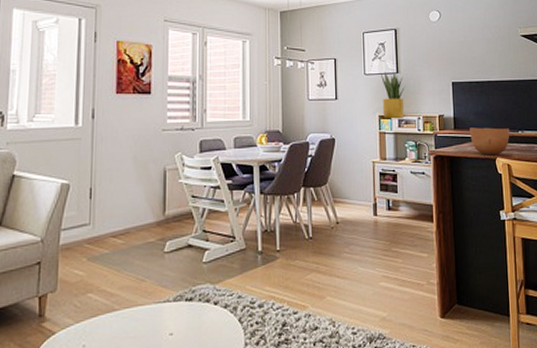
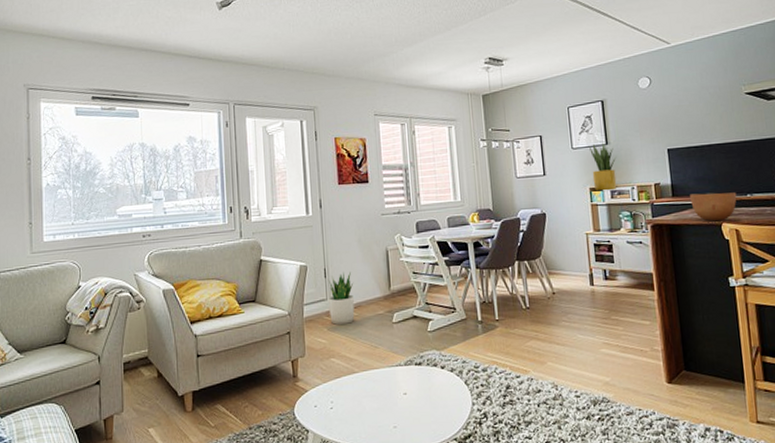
planter: none [91,193,122,254] -> present [329,272,355,325]

